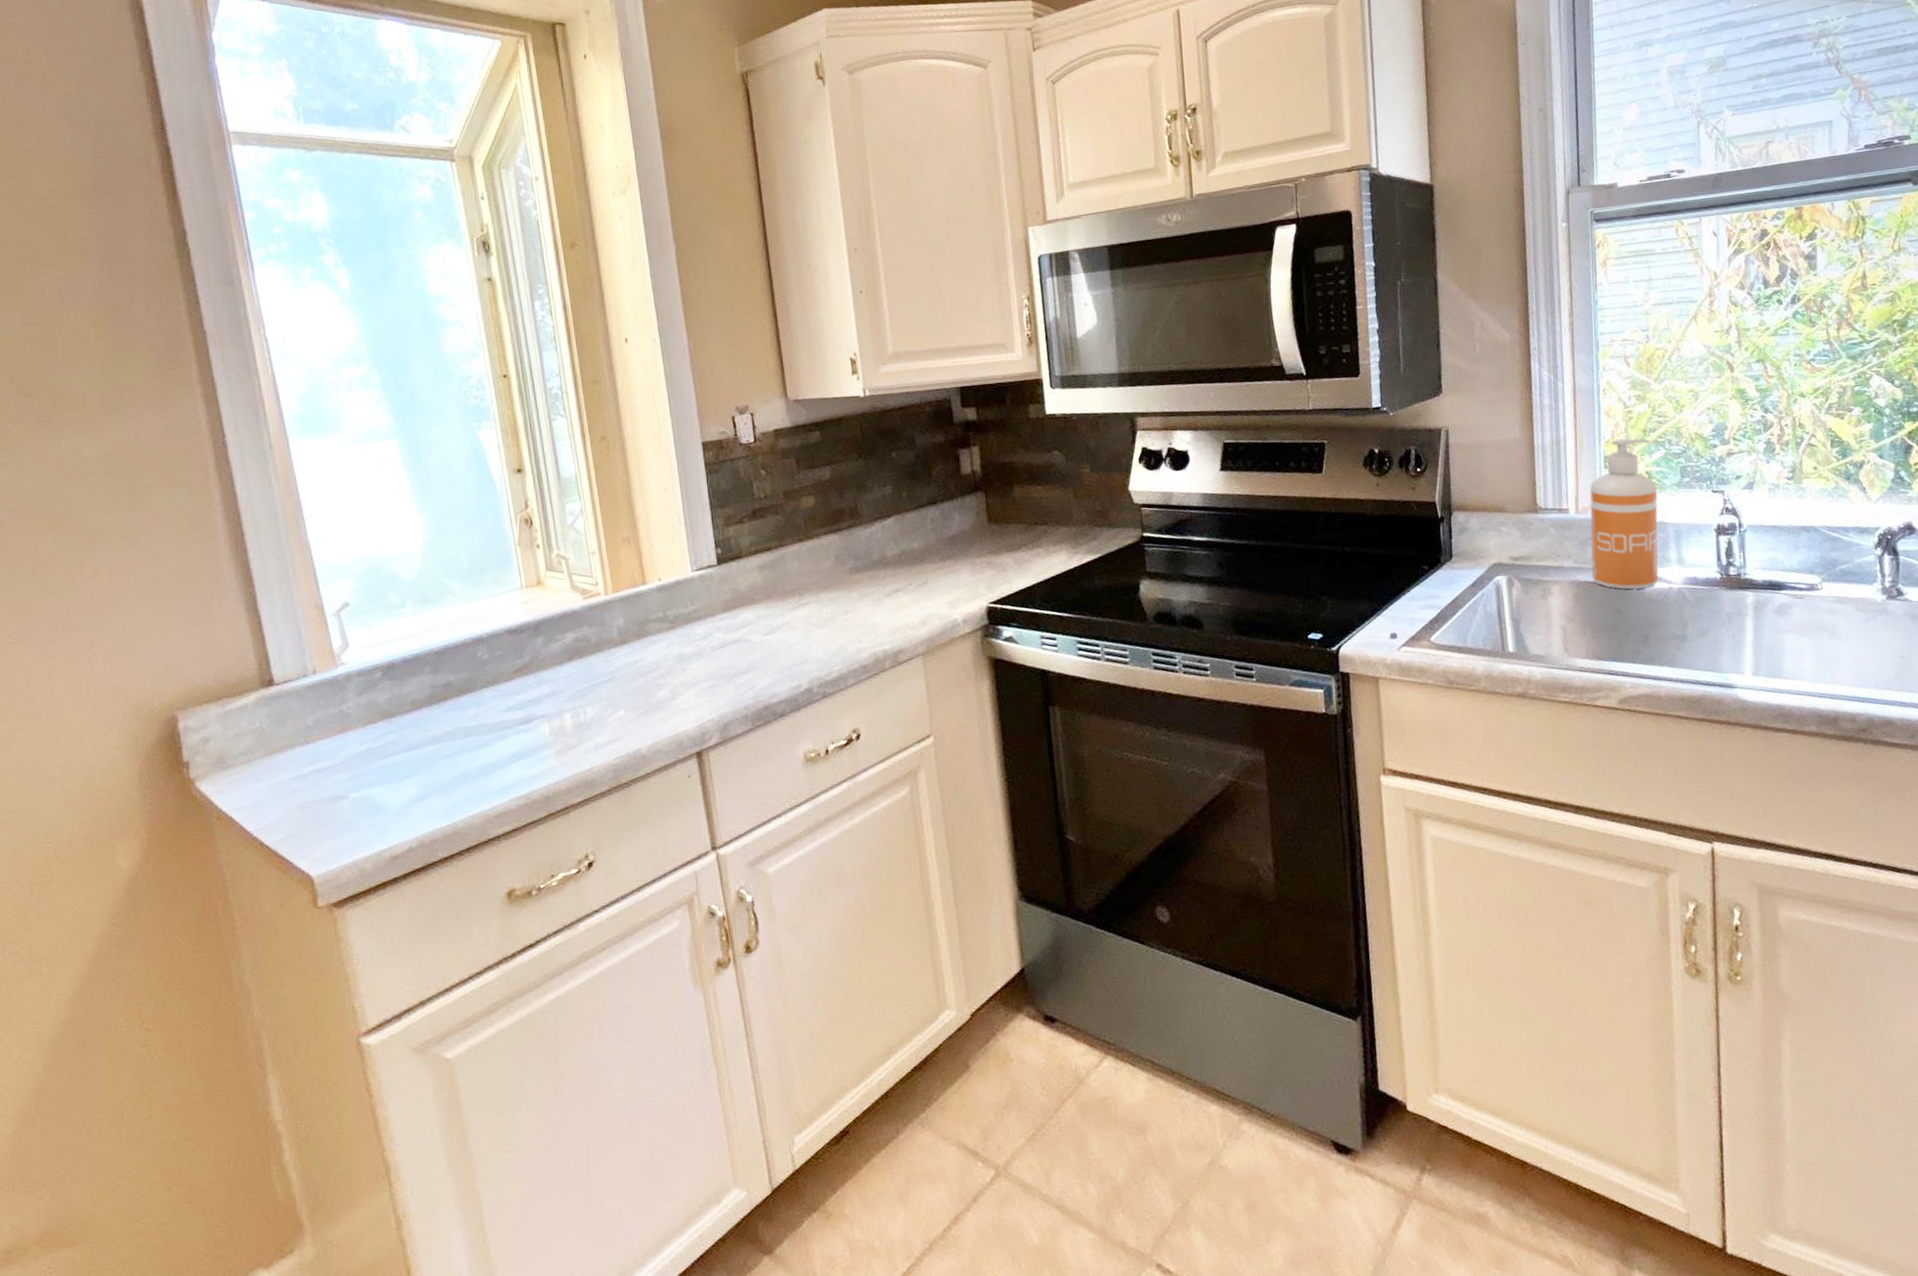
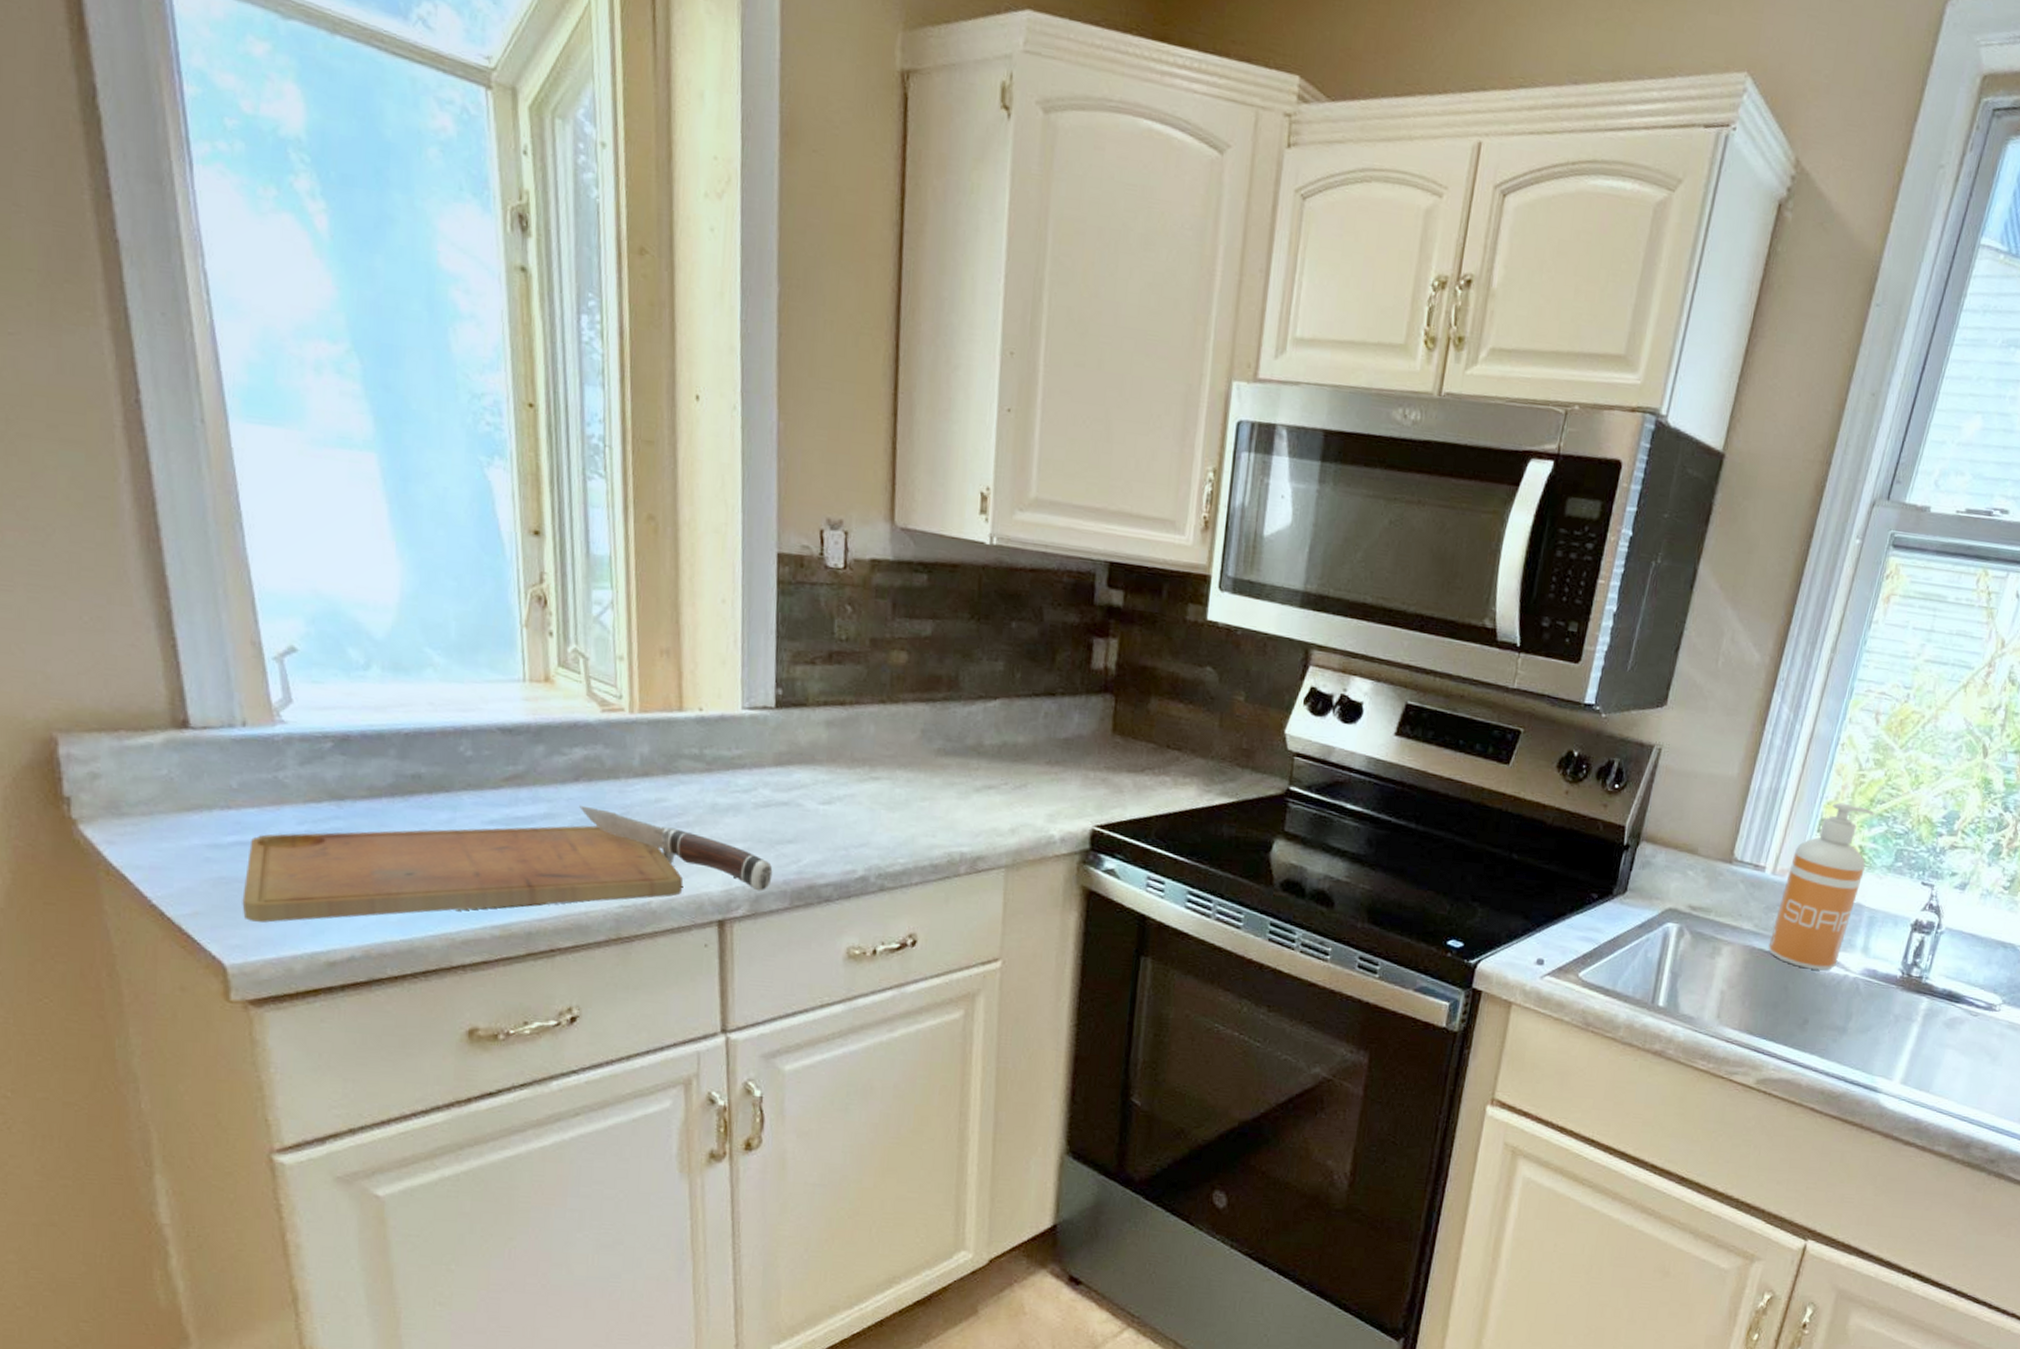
cutting board: none [322,693,665,835] -> present [242,825,683,923]
knife: none [575,679,735,720] -> present [579,805,773,892]

